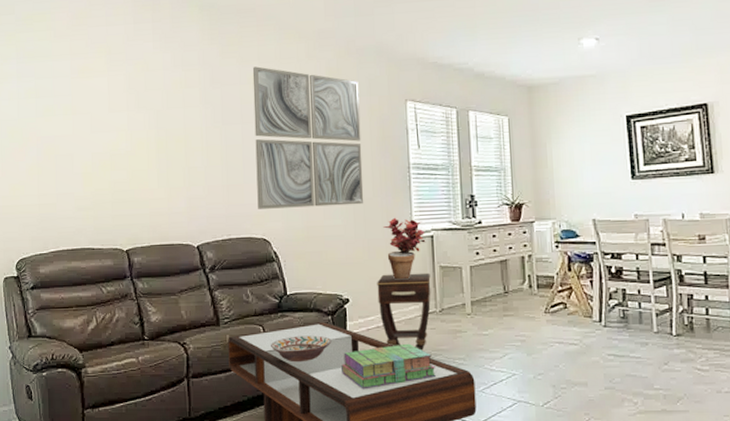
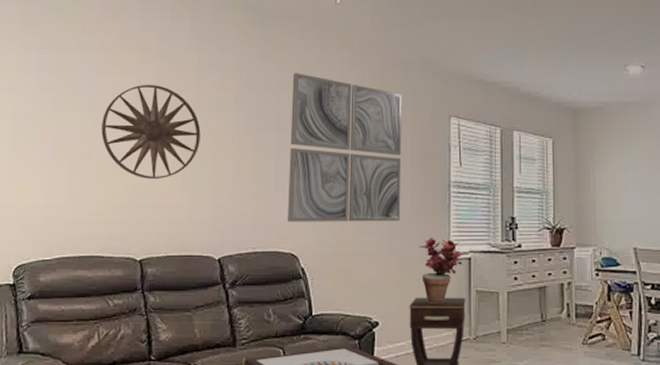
wall art: none [80,86,171,176] -> present [101,84,201,180]

